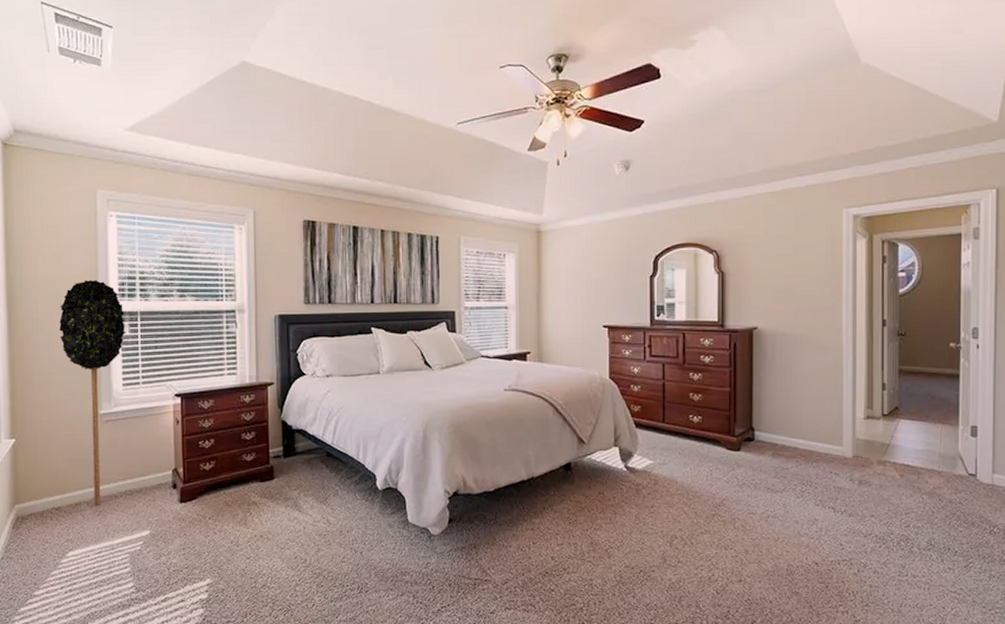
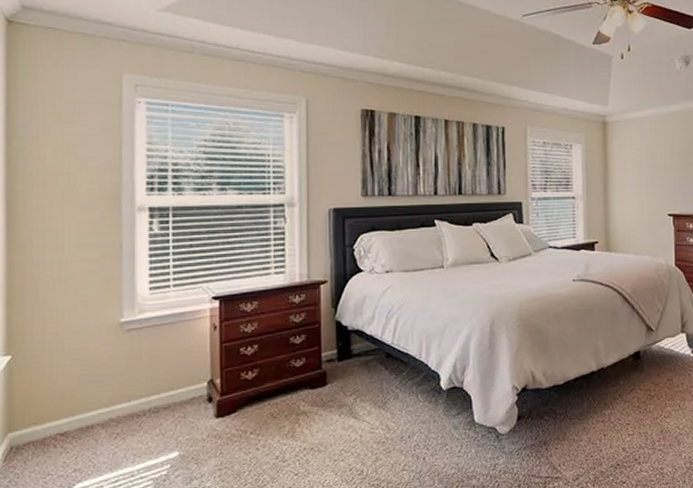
decorative plant: present [59,279,125,505] -> none [72,172,153,427]

